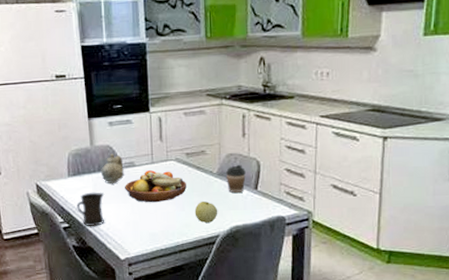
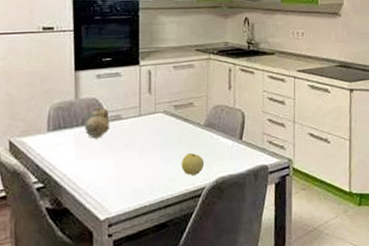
mug: present [76,192,105,227] -> none [54,147,87,186]
fruit bowl: present [125,170,186,203] -> none [109,123,173,157]
coffee cup: present [225,164,246,194] -> none [212,115,232,144]

